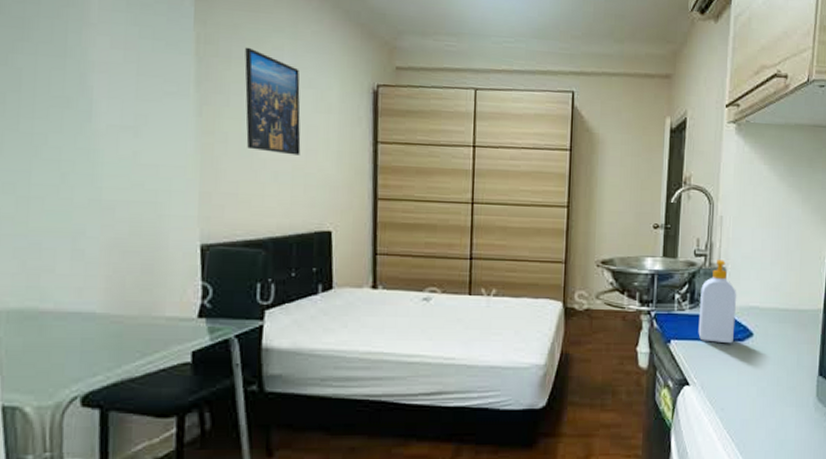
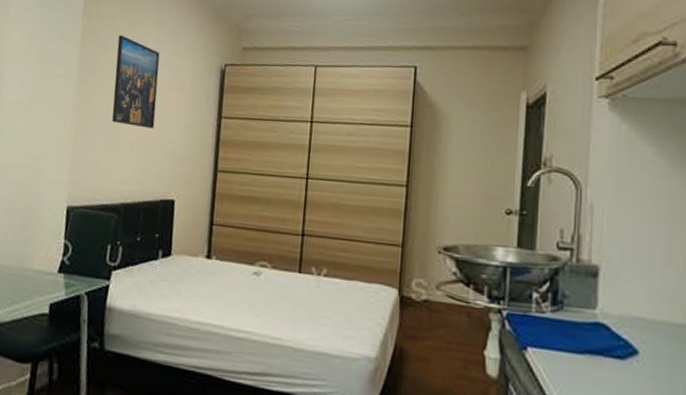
soap bottle: present [698,260,737,344] -> none [563,255,615,361]

